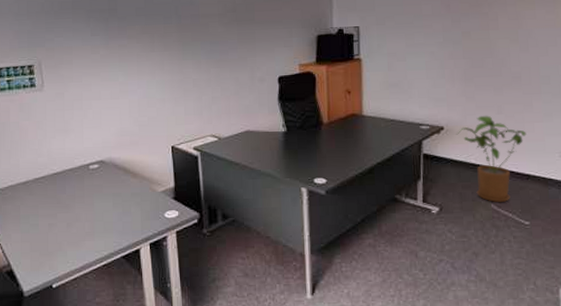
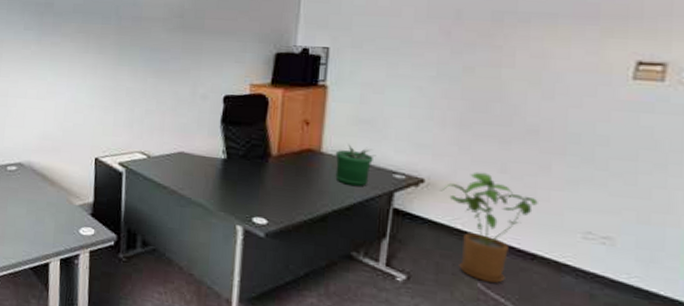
planter: none [372,105,406,141] -> present [334,144,376,187]

